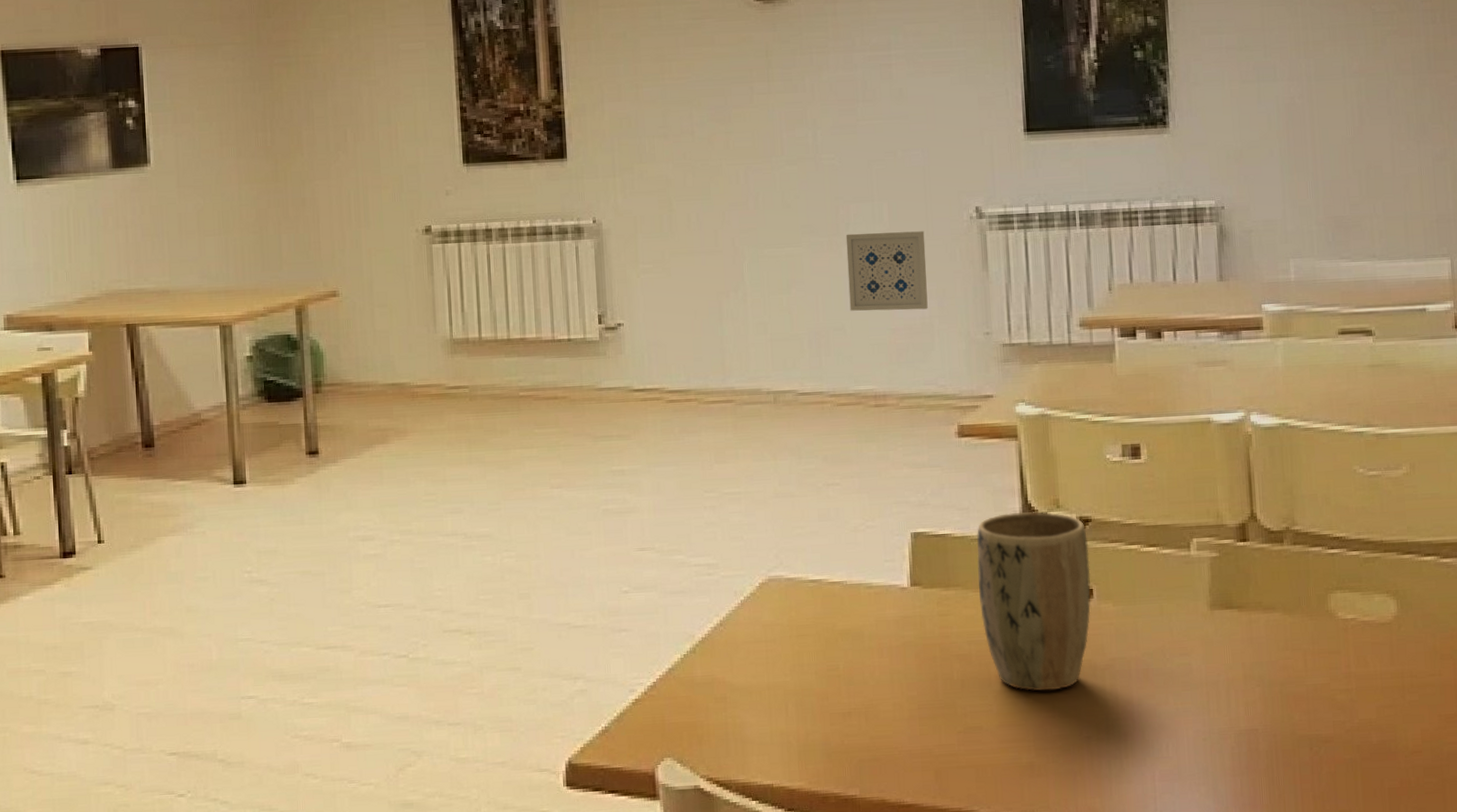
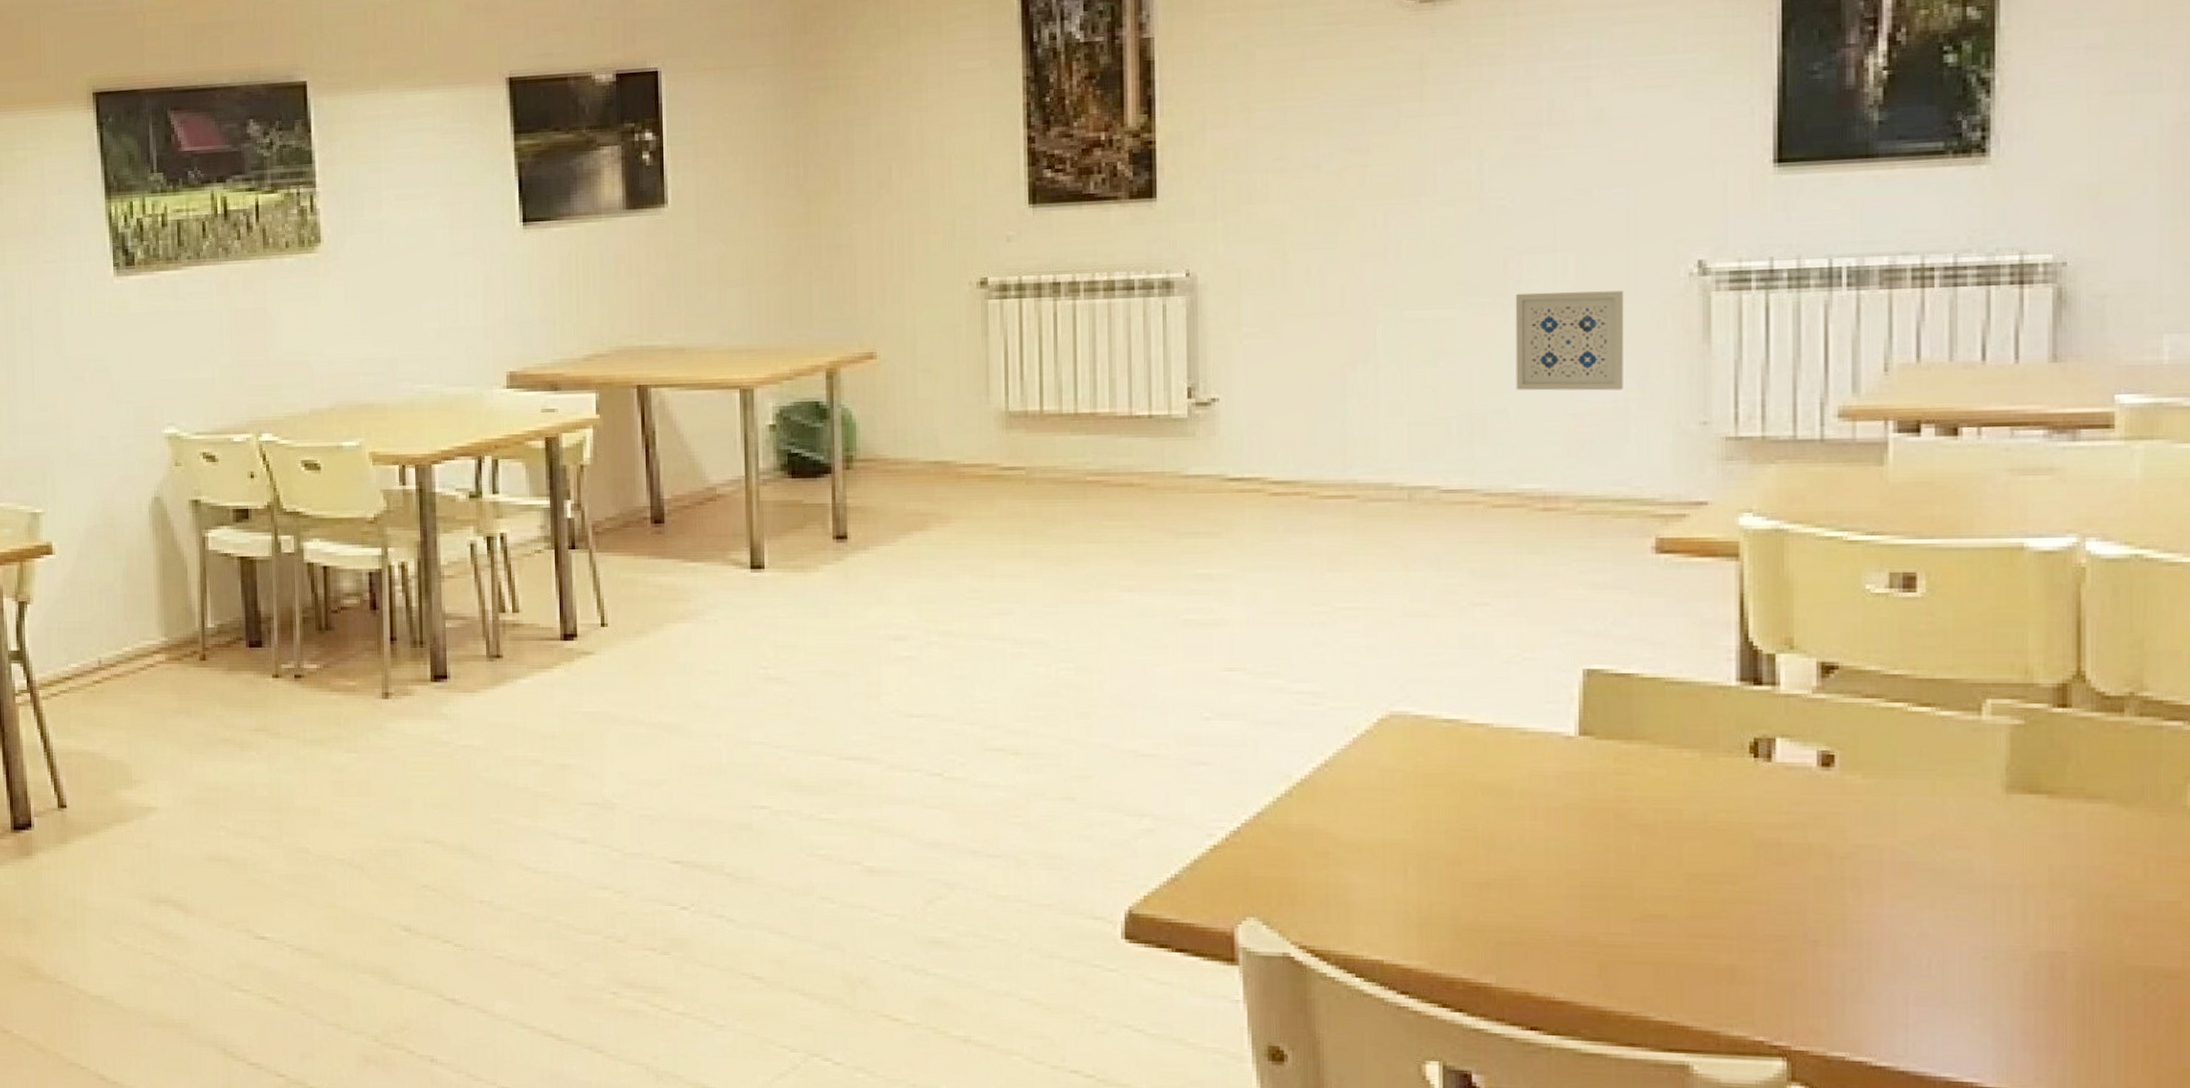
plant pot: present [976,511,1091,691] -> none [1673,651,1833,879]

